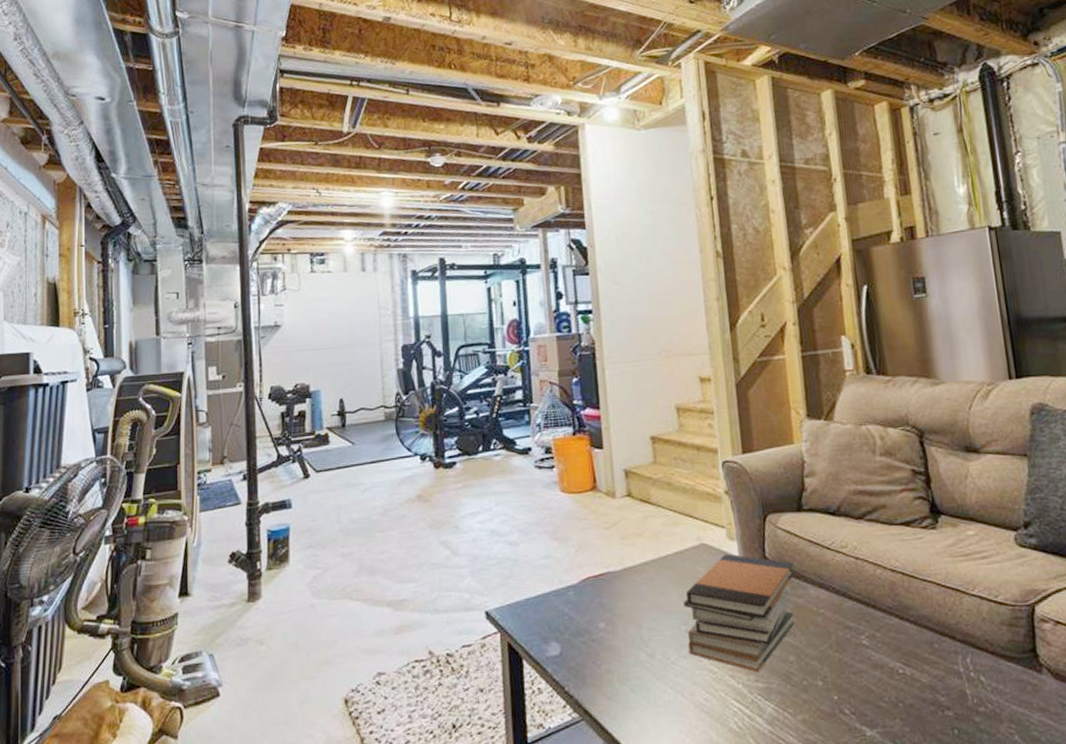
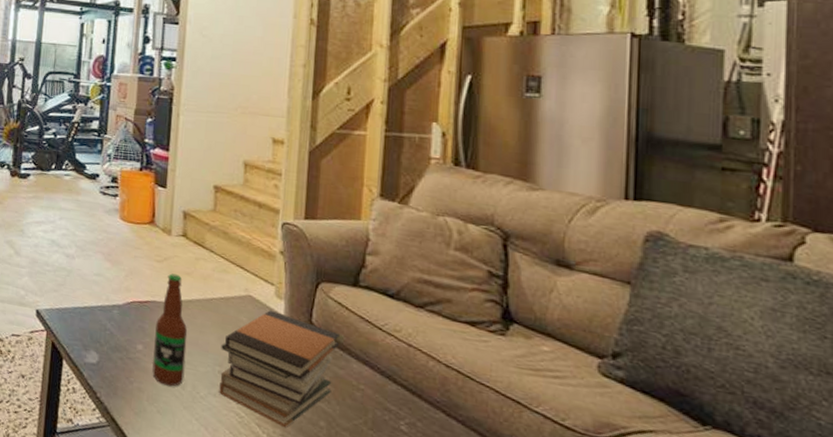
bottle: none [615,538,652,660] -> present [152,273,188,387]

